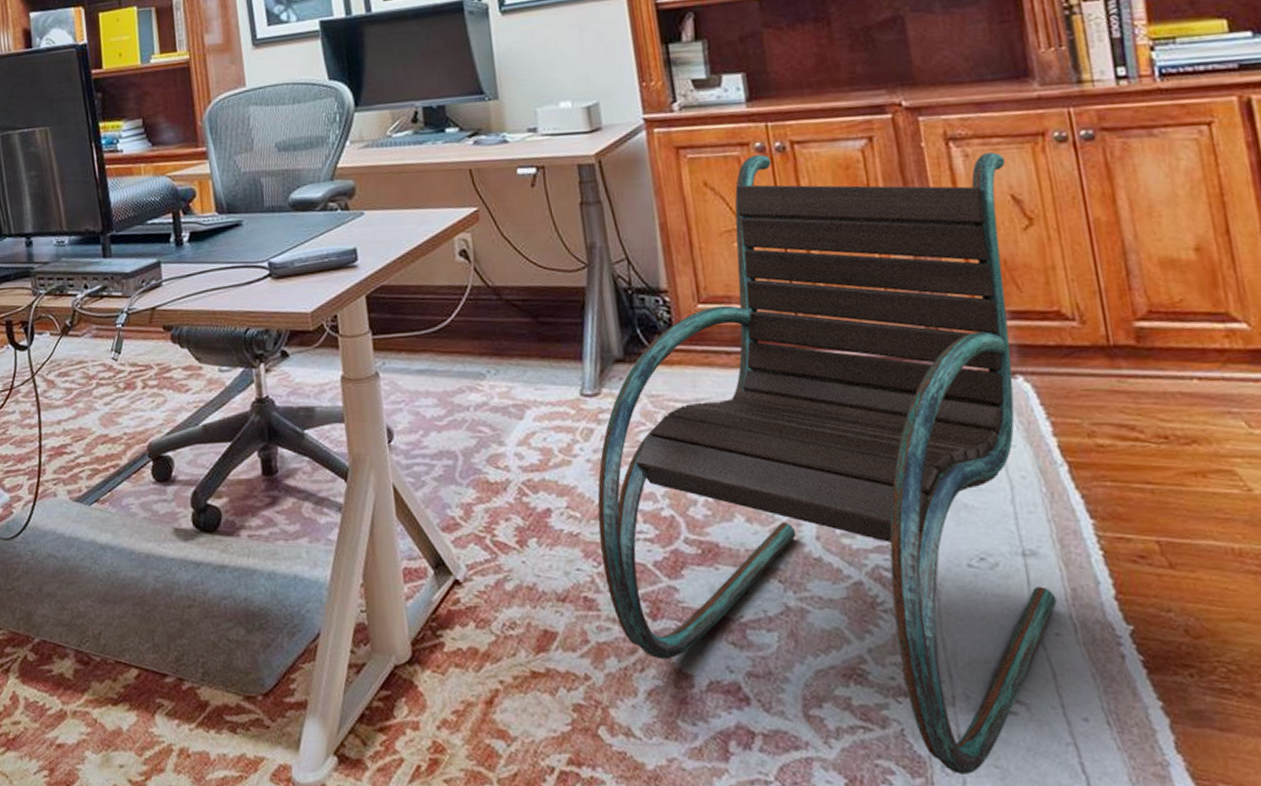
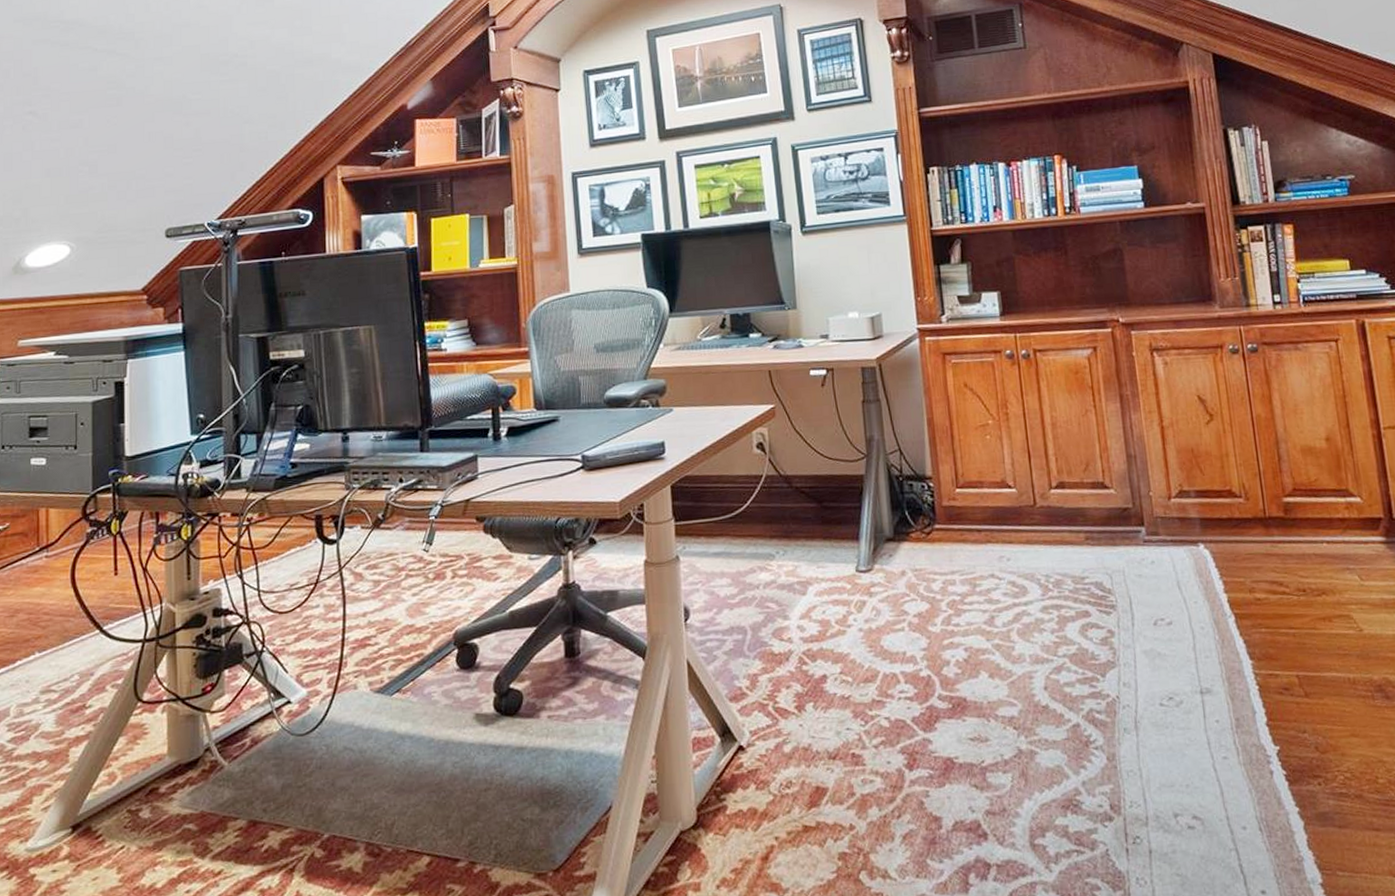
lounge chair: present [597,152,1057,774] -> none [866,360,1225,884]

